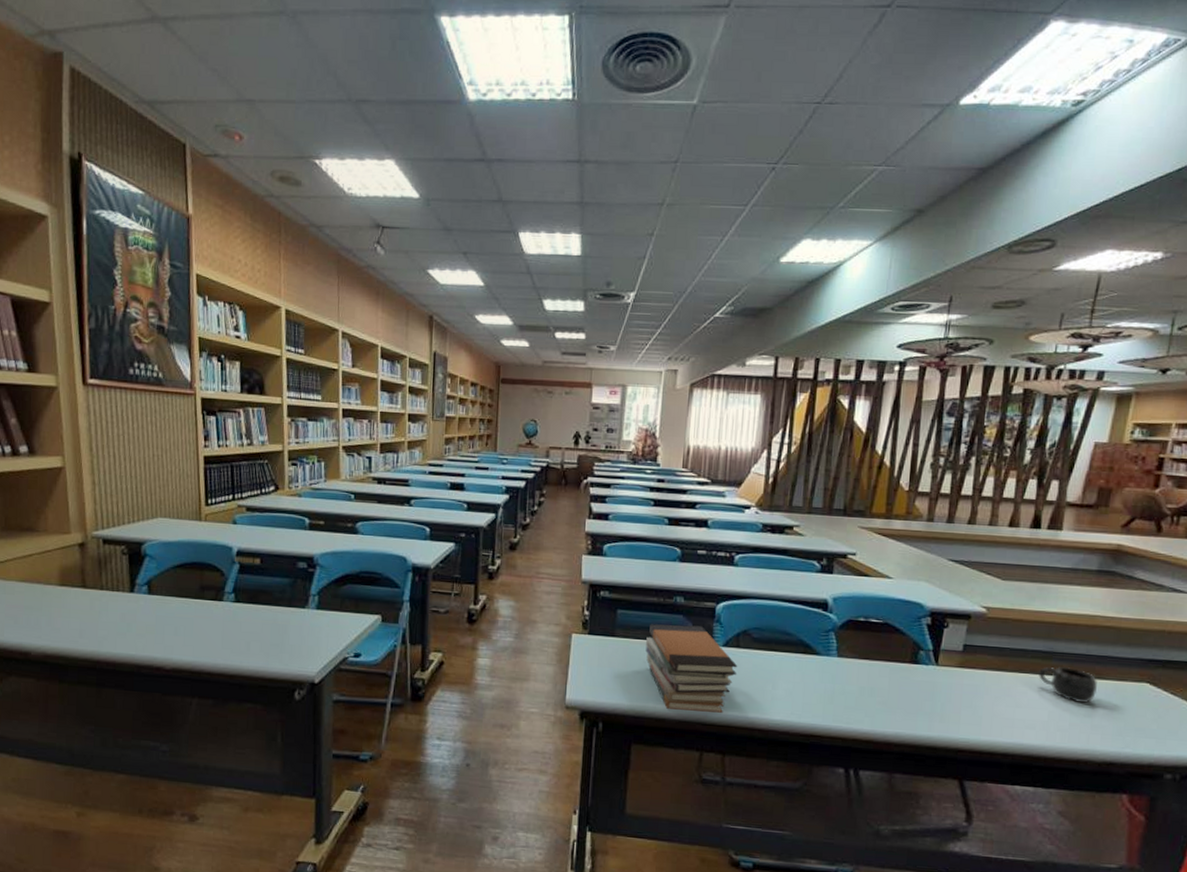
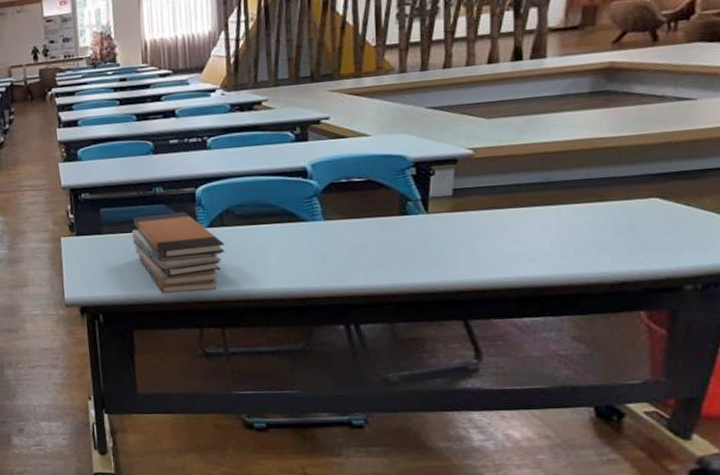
mug: present [1039,666,1097,703] -> none [537,194,601,228]

